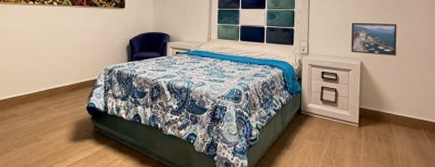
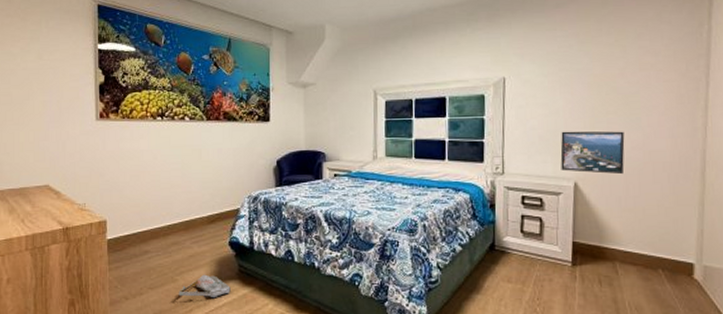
bag: none [41,134,87,155] -> present [178,274,231,298]

